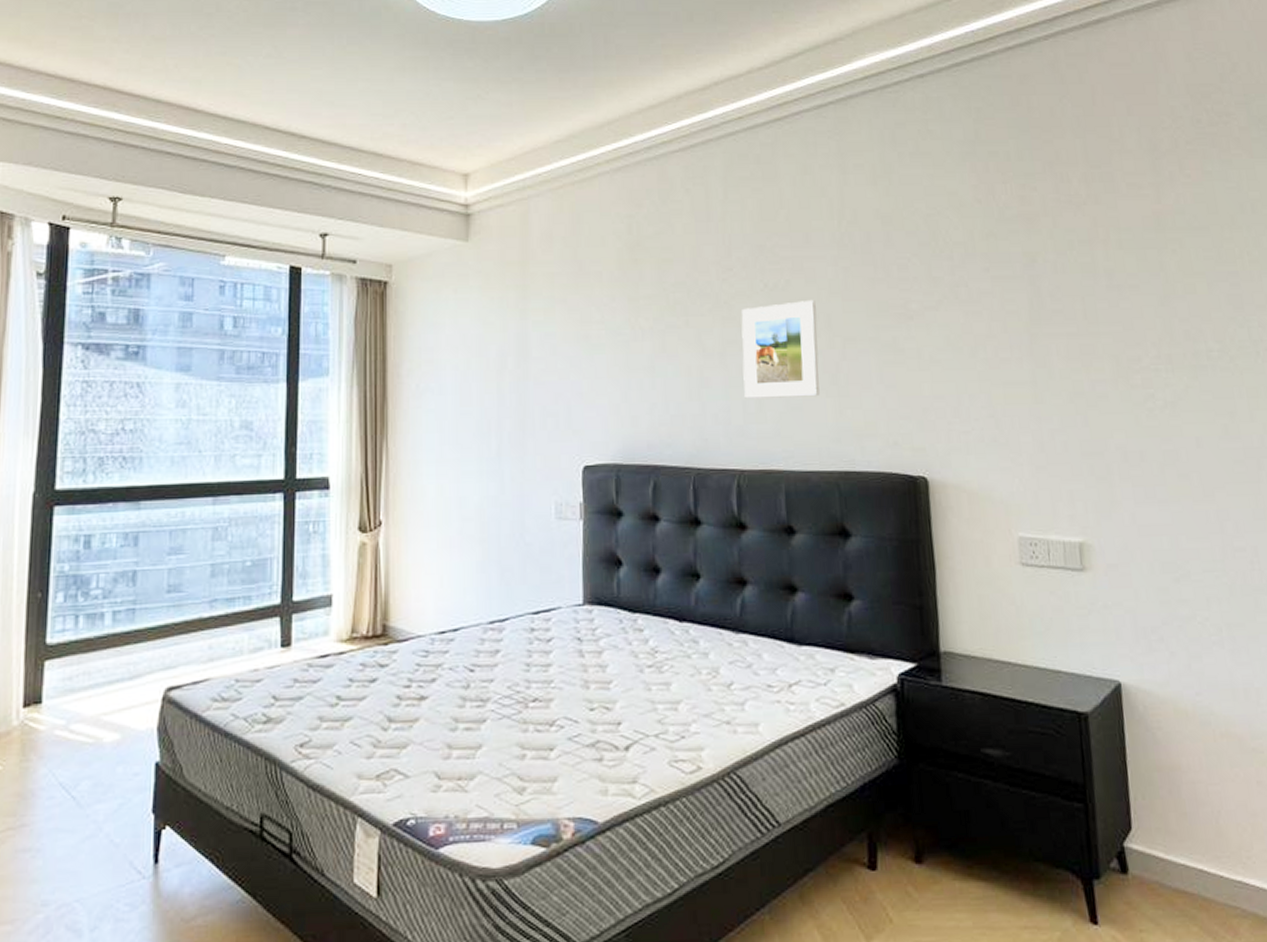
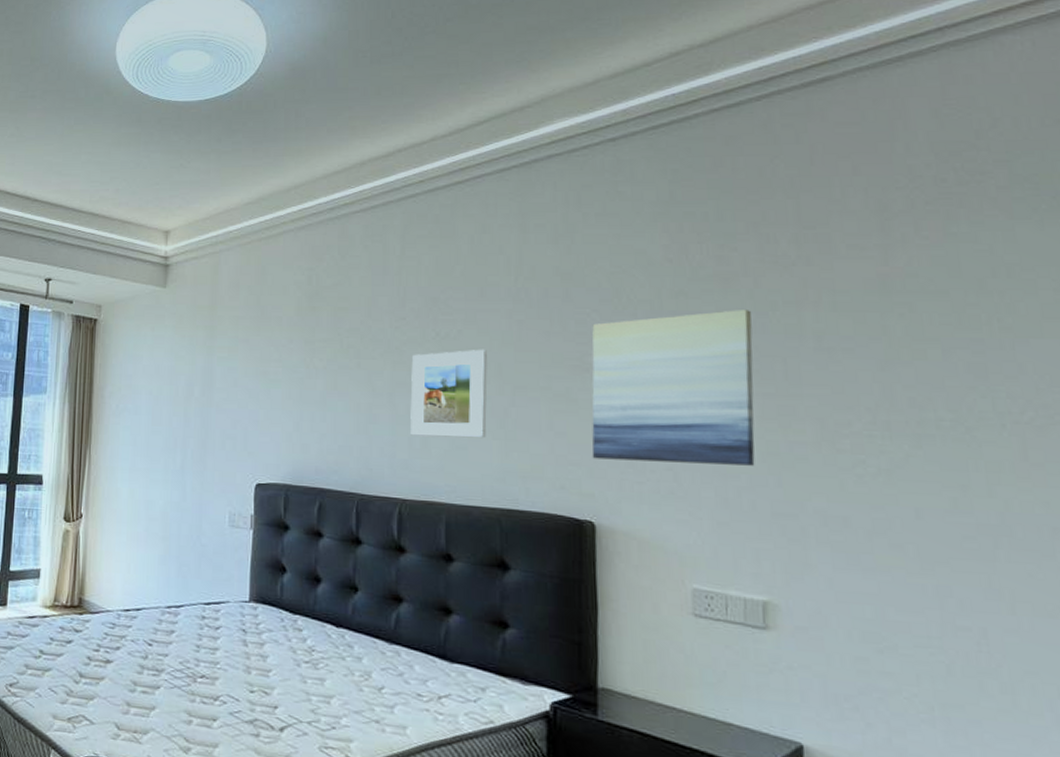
wall art: none [913,250,1065,411] -> present [592,310,755,466]

